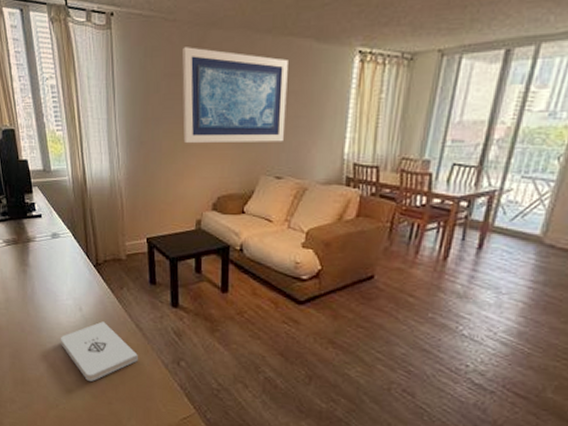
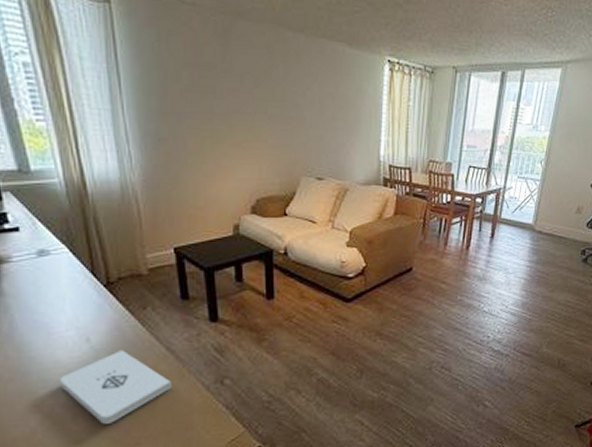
wall art: present [182,47,288,144] -> none [206,35,324,143]

